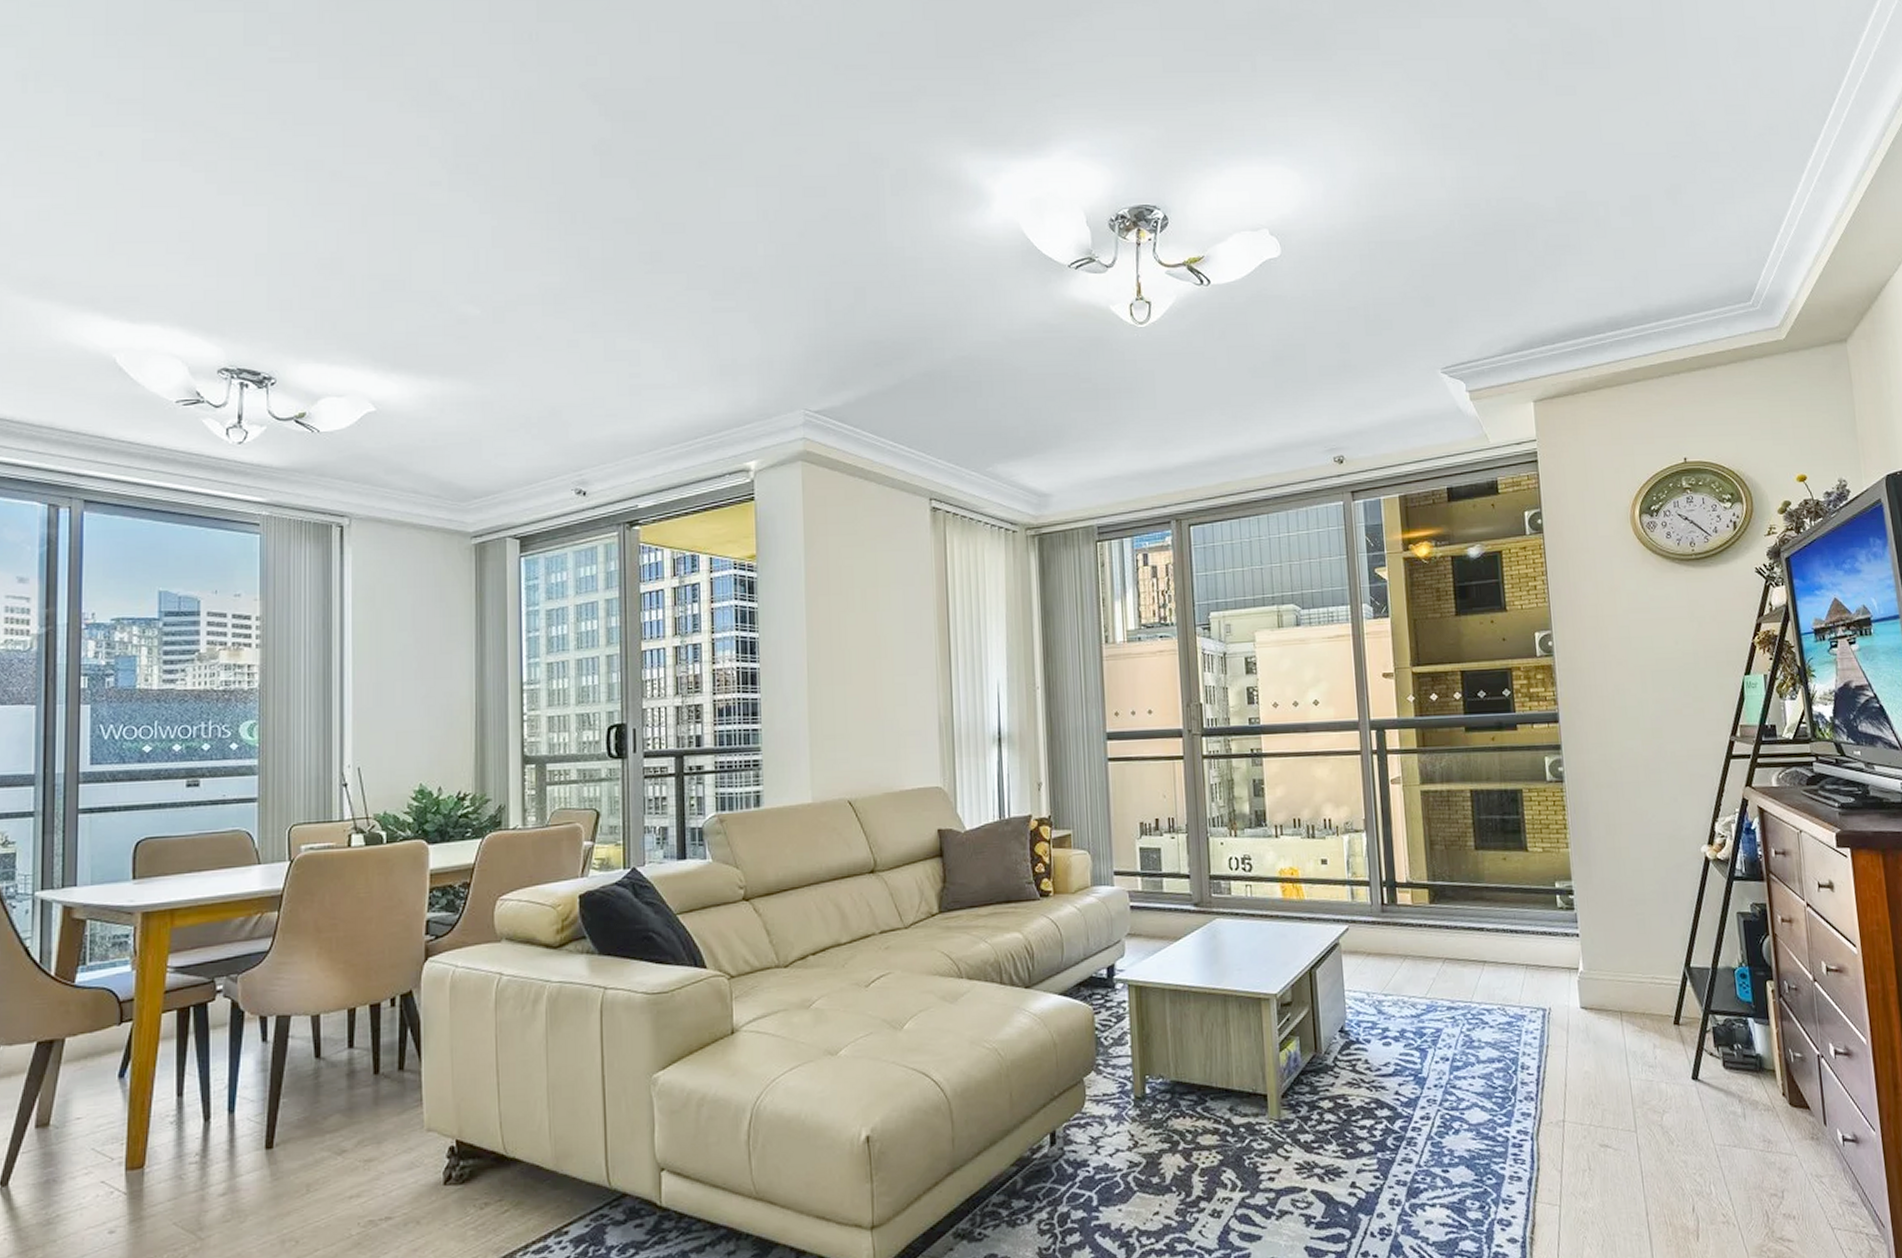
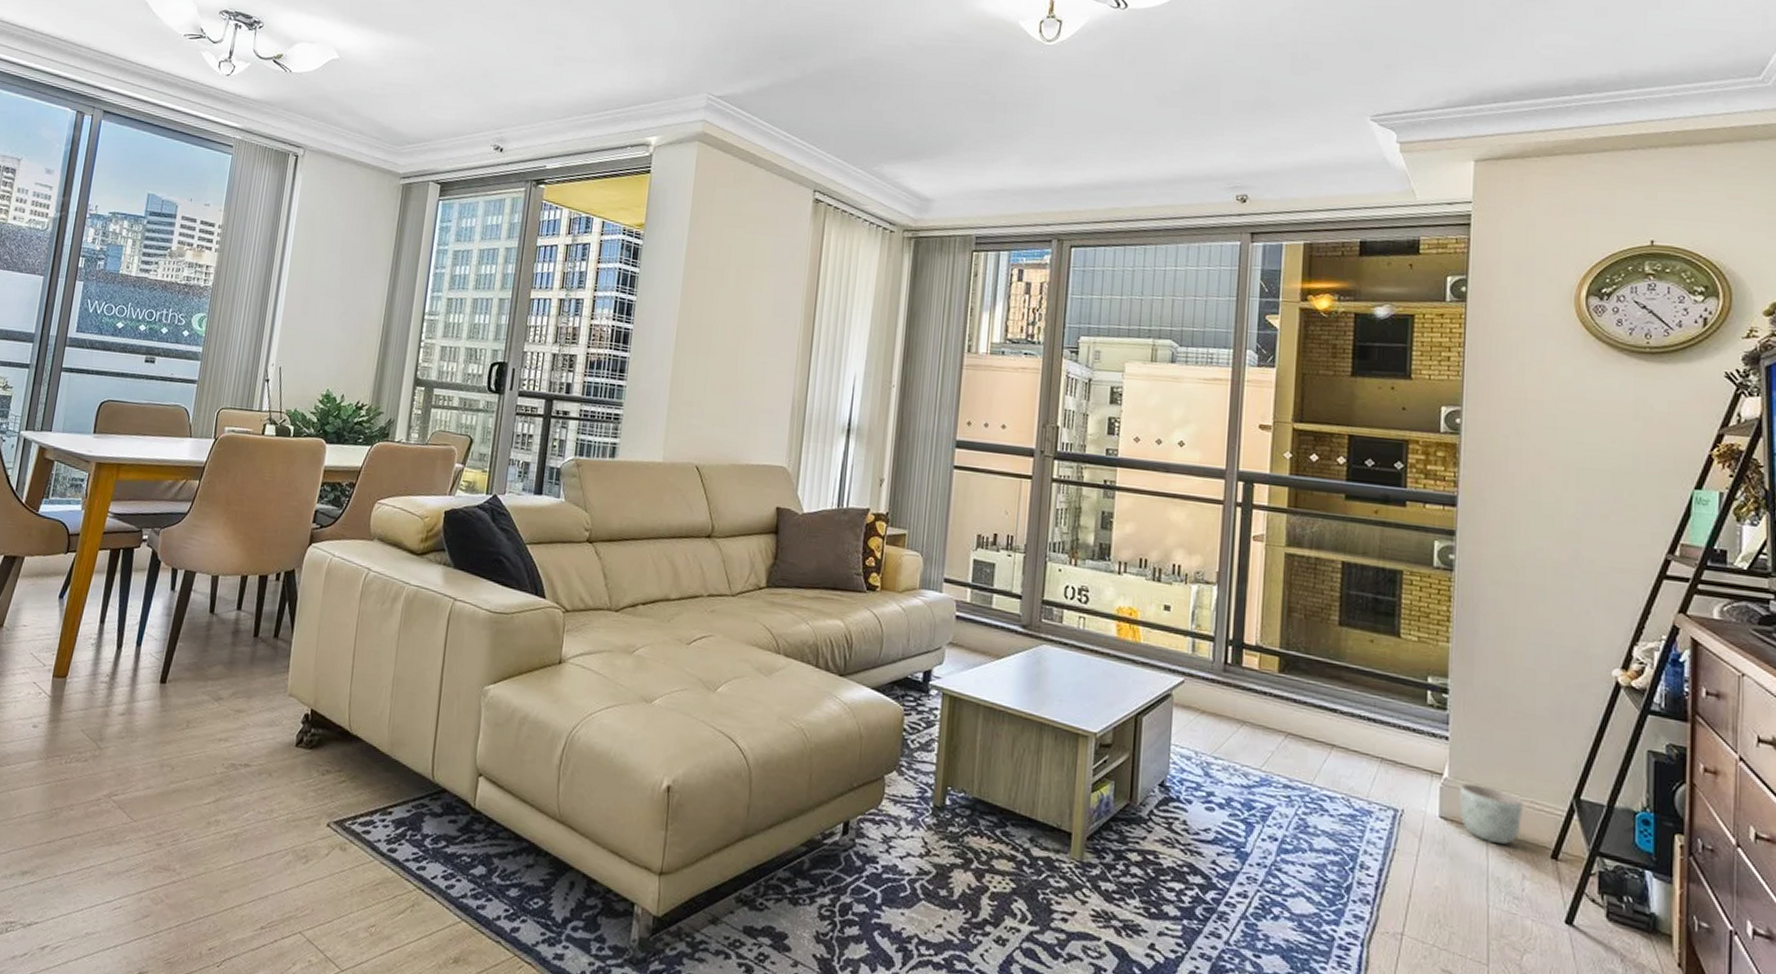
planter: none [1594,970,1647,1022] -> present [1459,783,1524,845]

